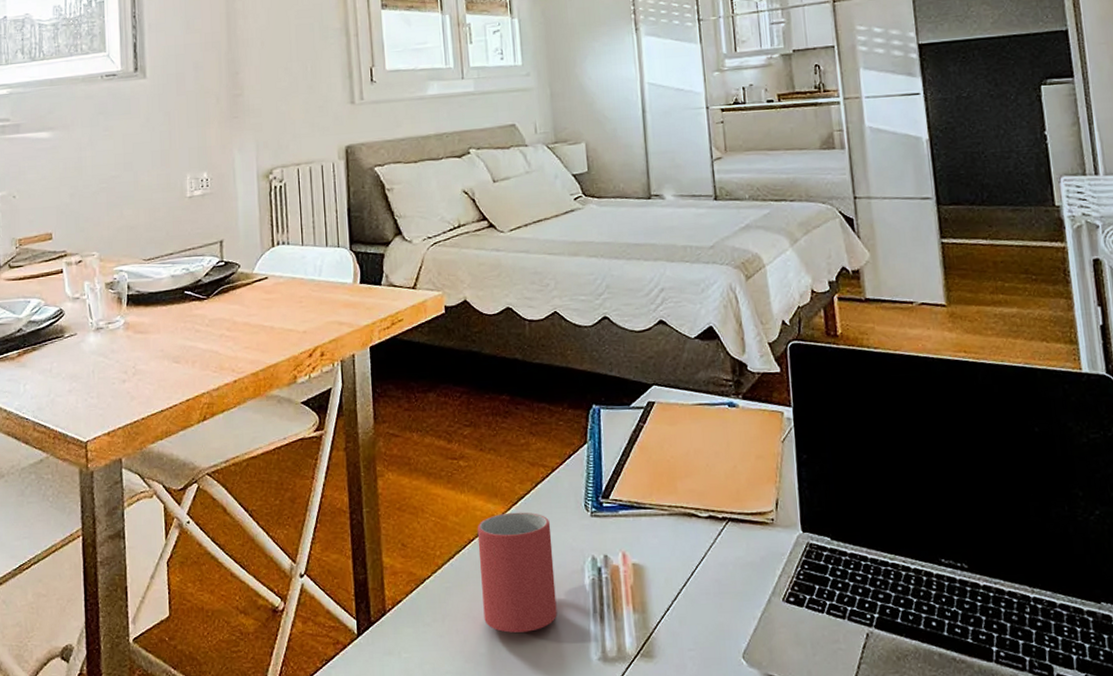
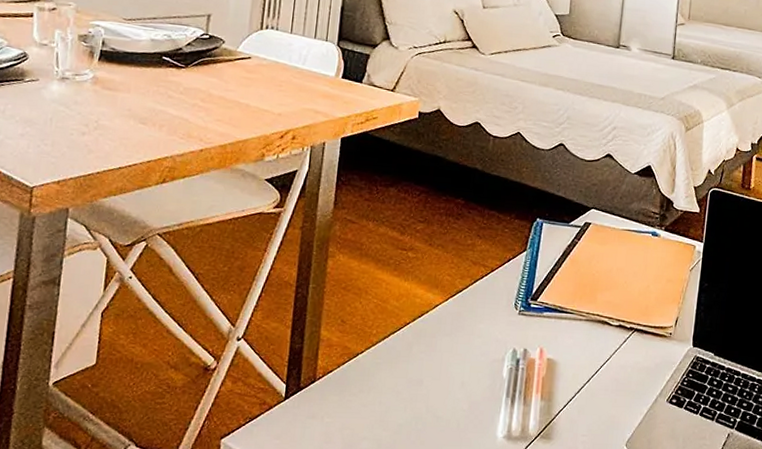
mug: present [477,512,557,633] -> none [407,303,482,409]

